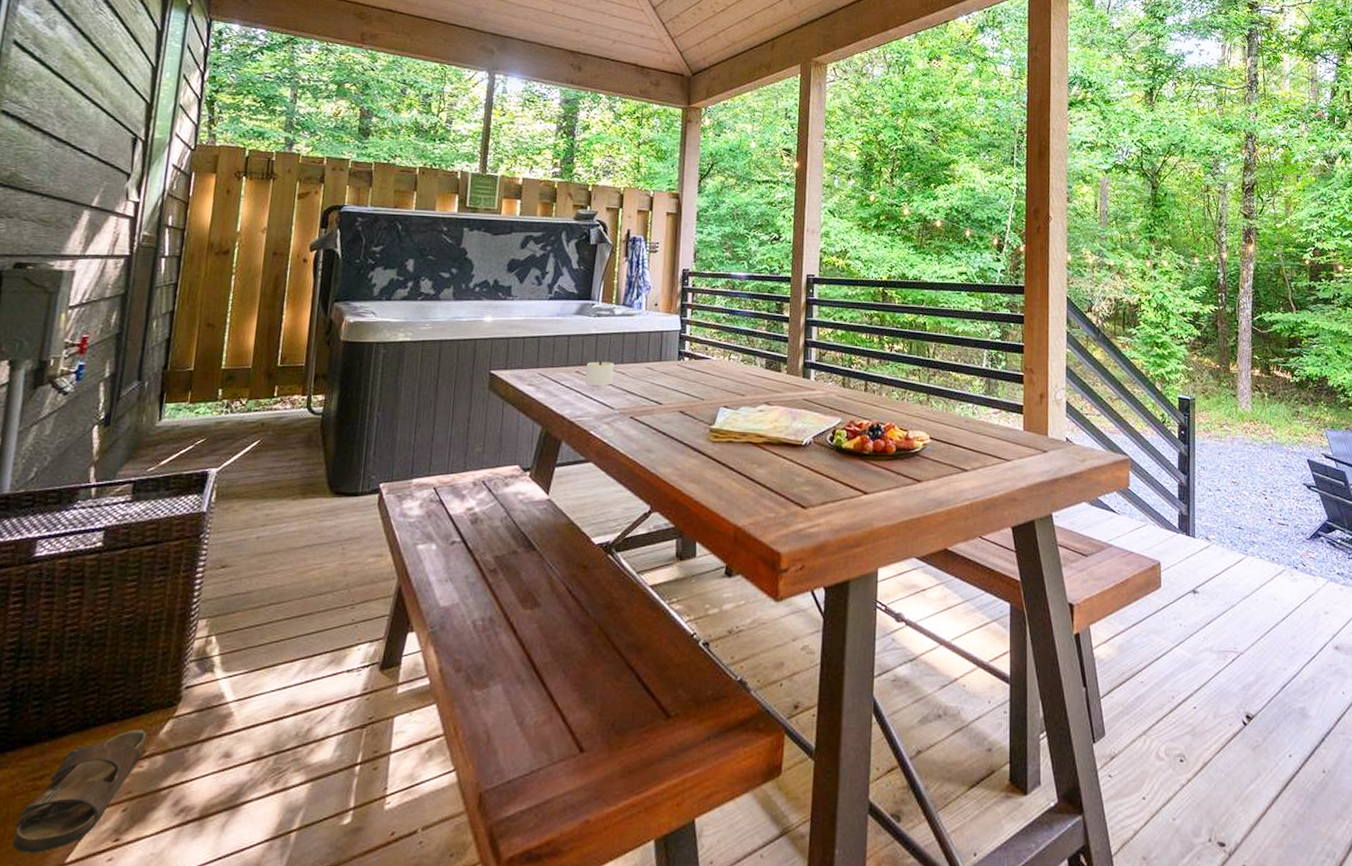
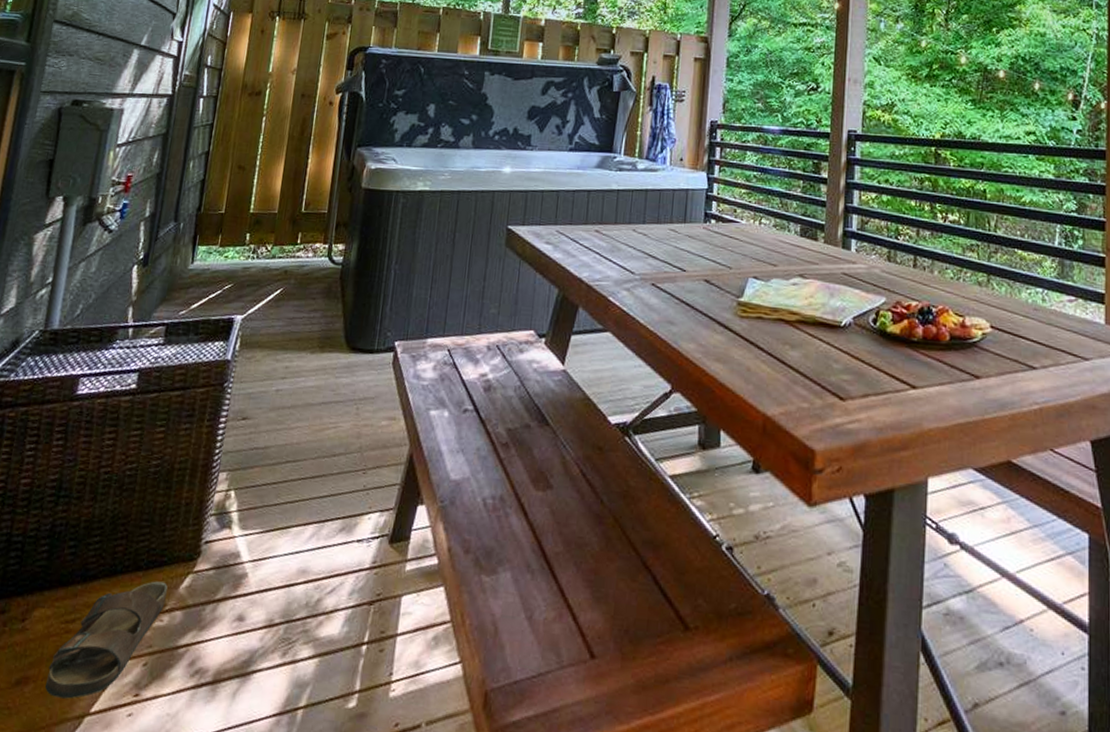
candle: present [585,360,614,387] -> none [604,219,636,249]

